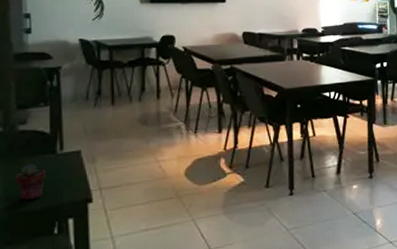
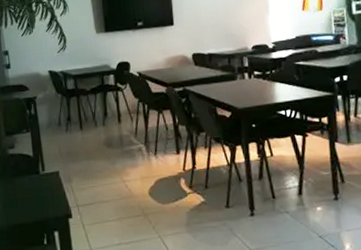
potted succulent: present [15,164,46,200] -> none [10,183,33,214]

